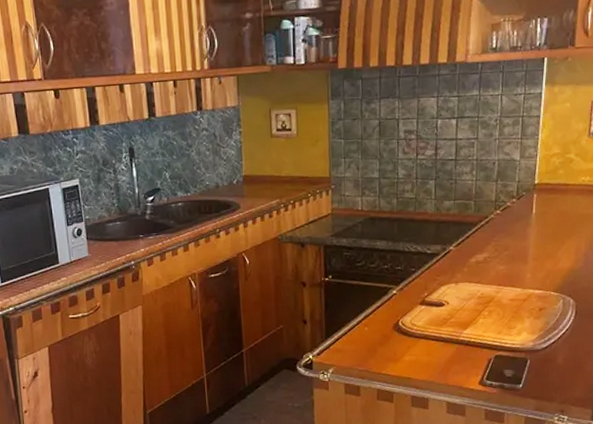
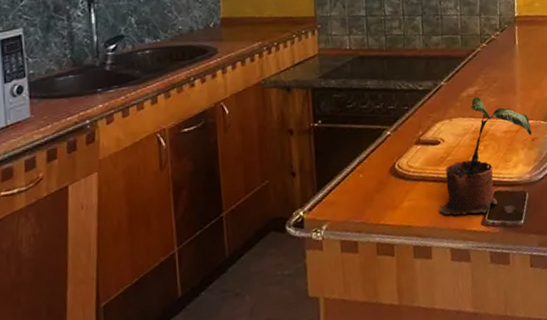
potted plant: none [437,263,541,374] -> present [438,97,532,216]

